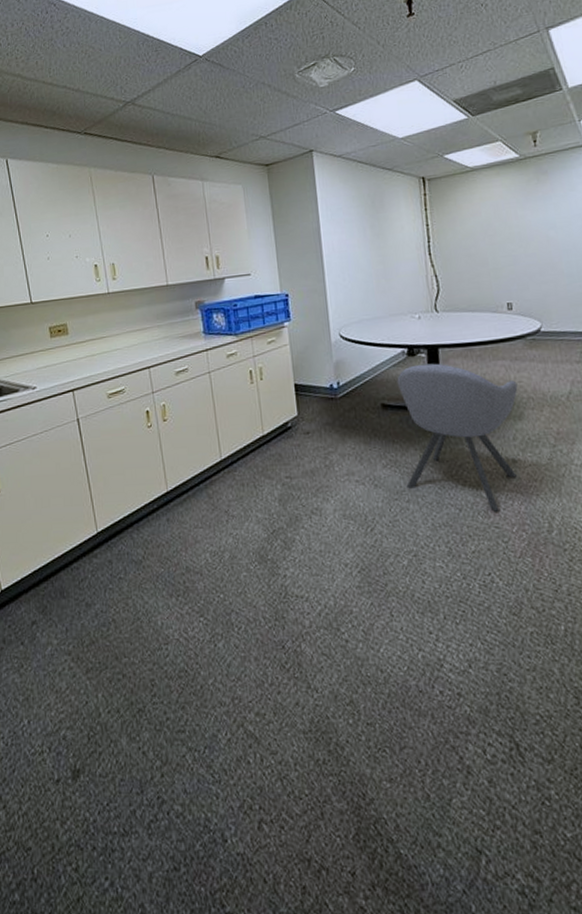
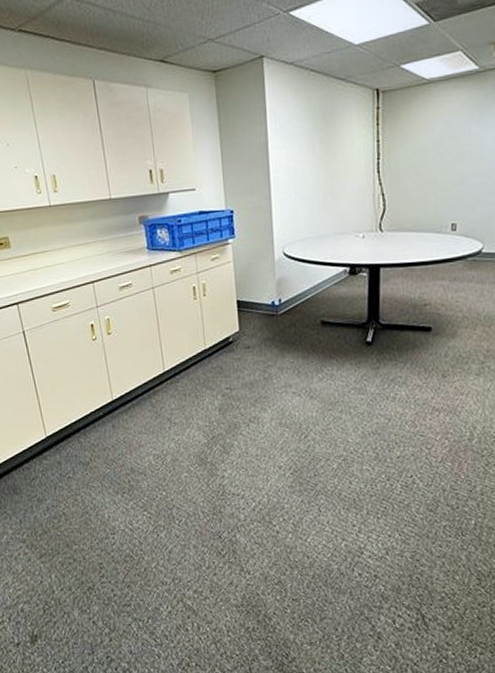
chair: present [397,363,518,512] -> none [337,282,454,422]

